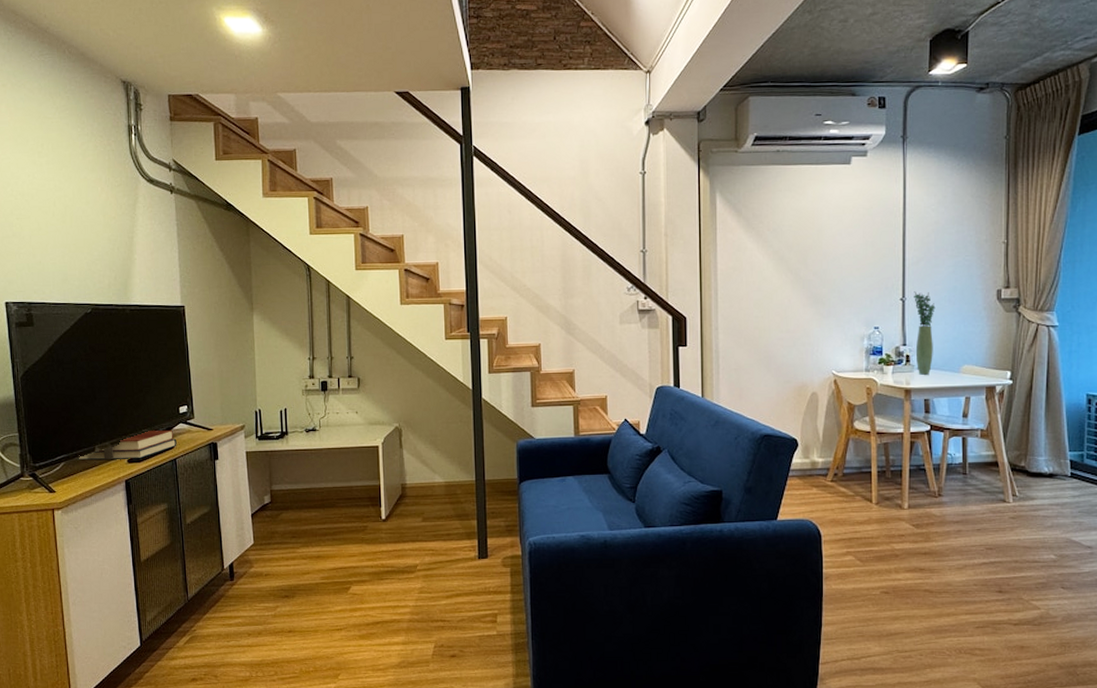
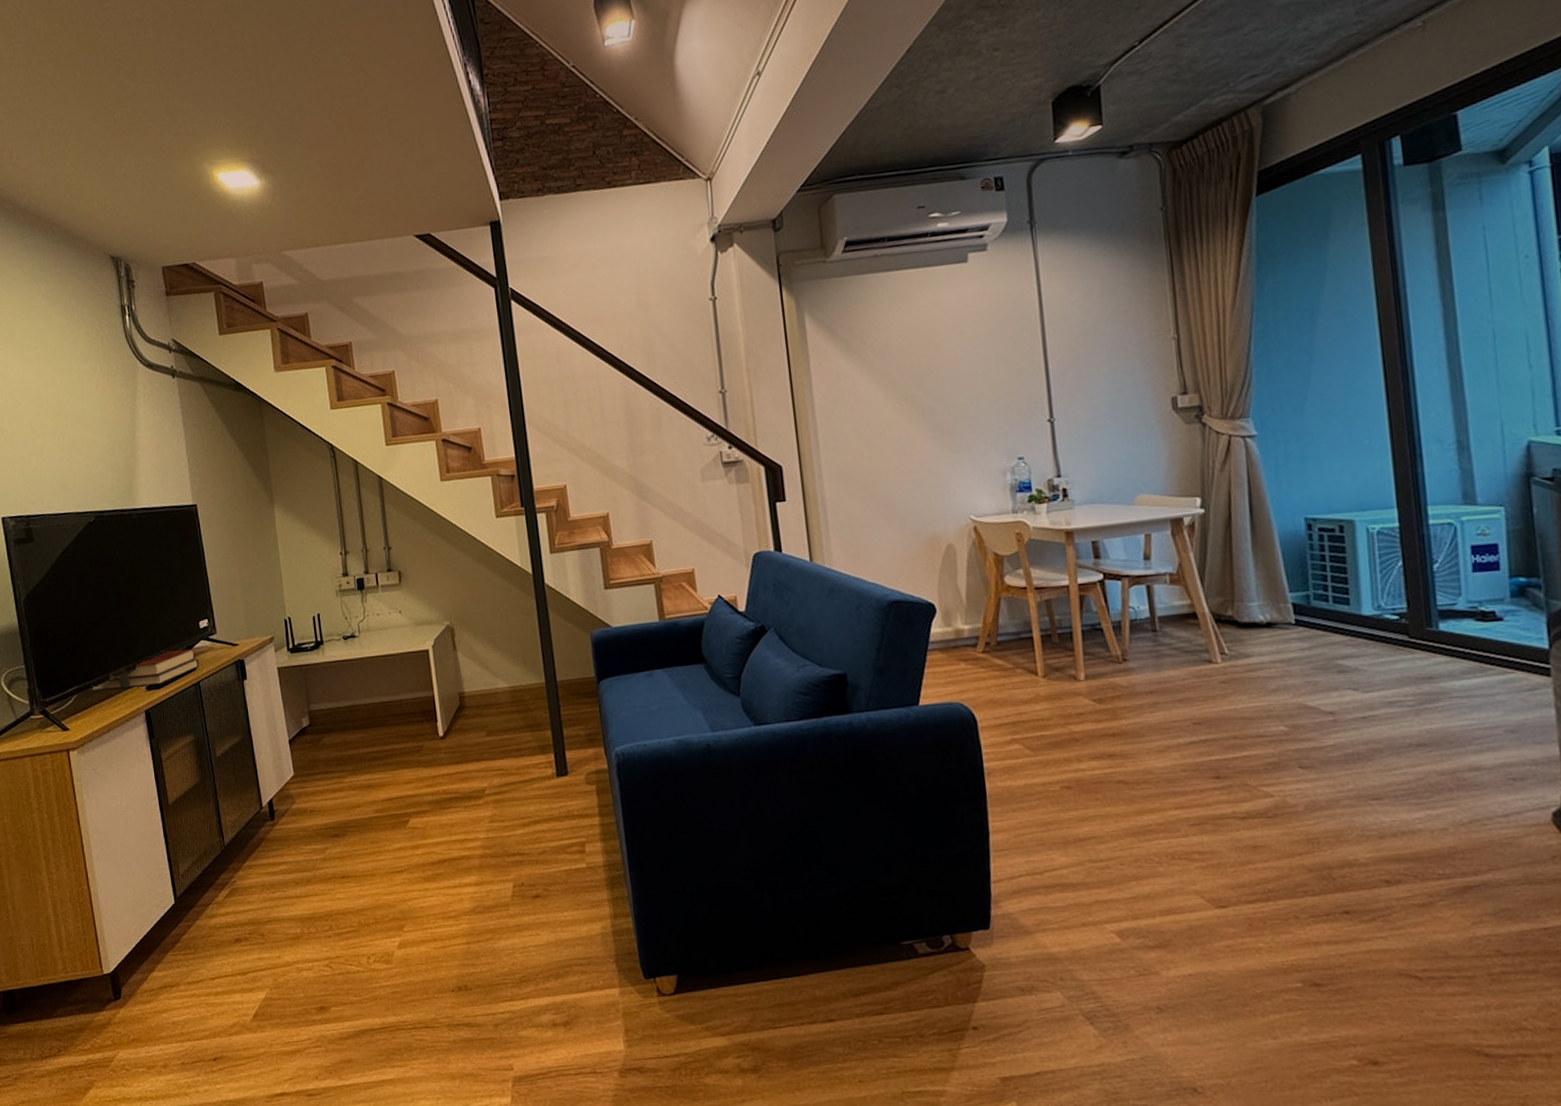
vase: present [914,291,936,375] -> none [1064,408,1098,512]

